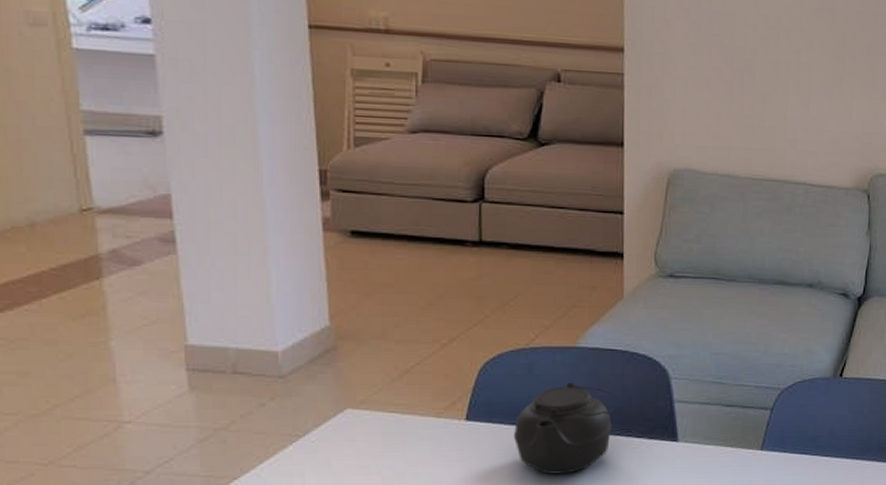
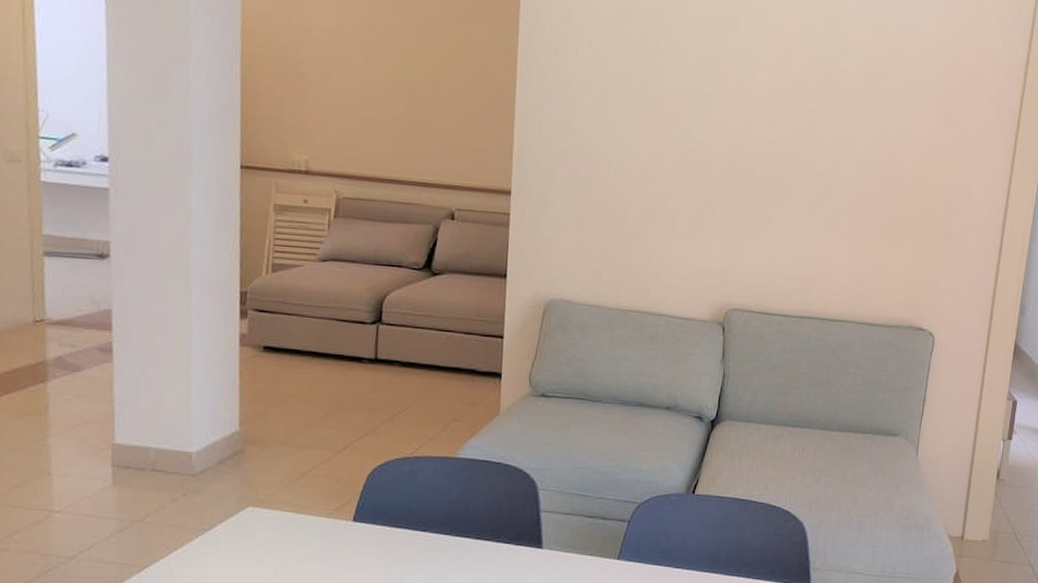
teapot: present [514,382,615,474] -> none [395,489,488,575]

